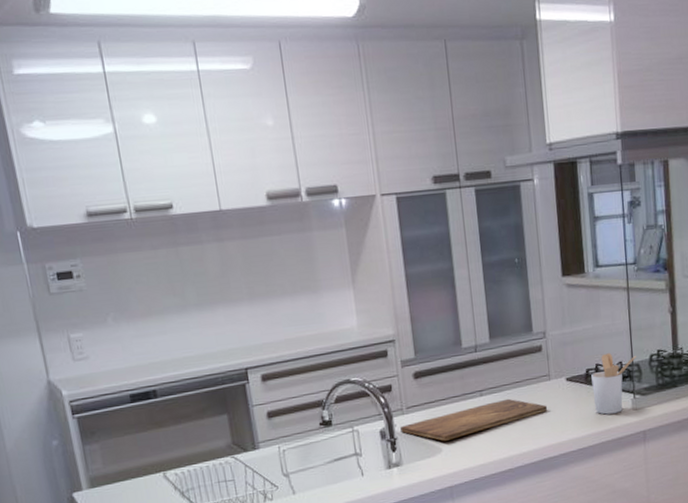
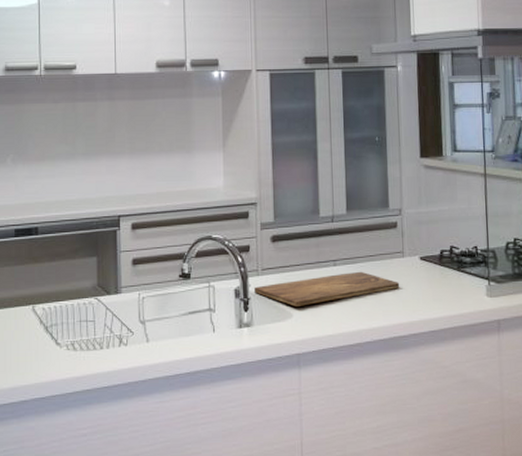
utensil holder: present [591,353,637,415] -> none [445,236,492,299]

